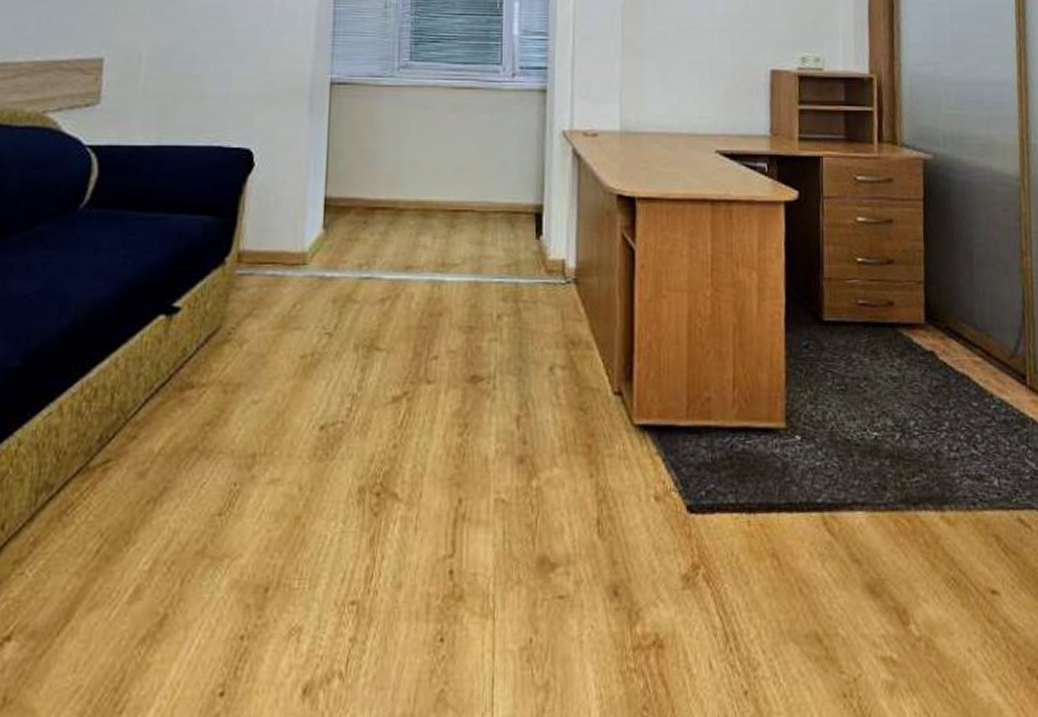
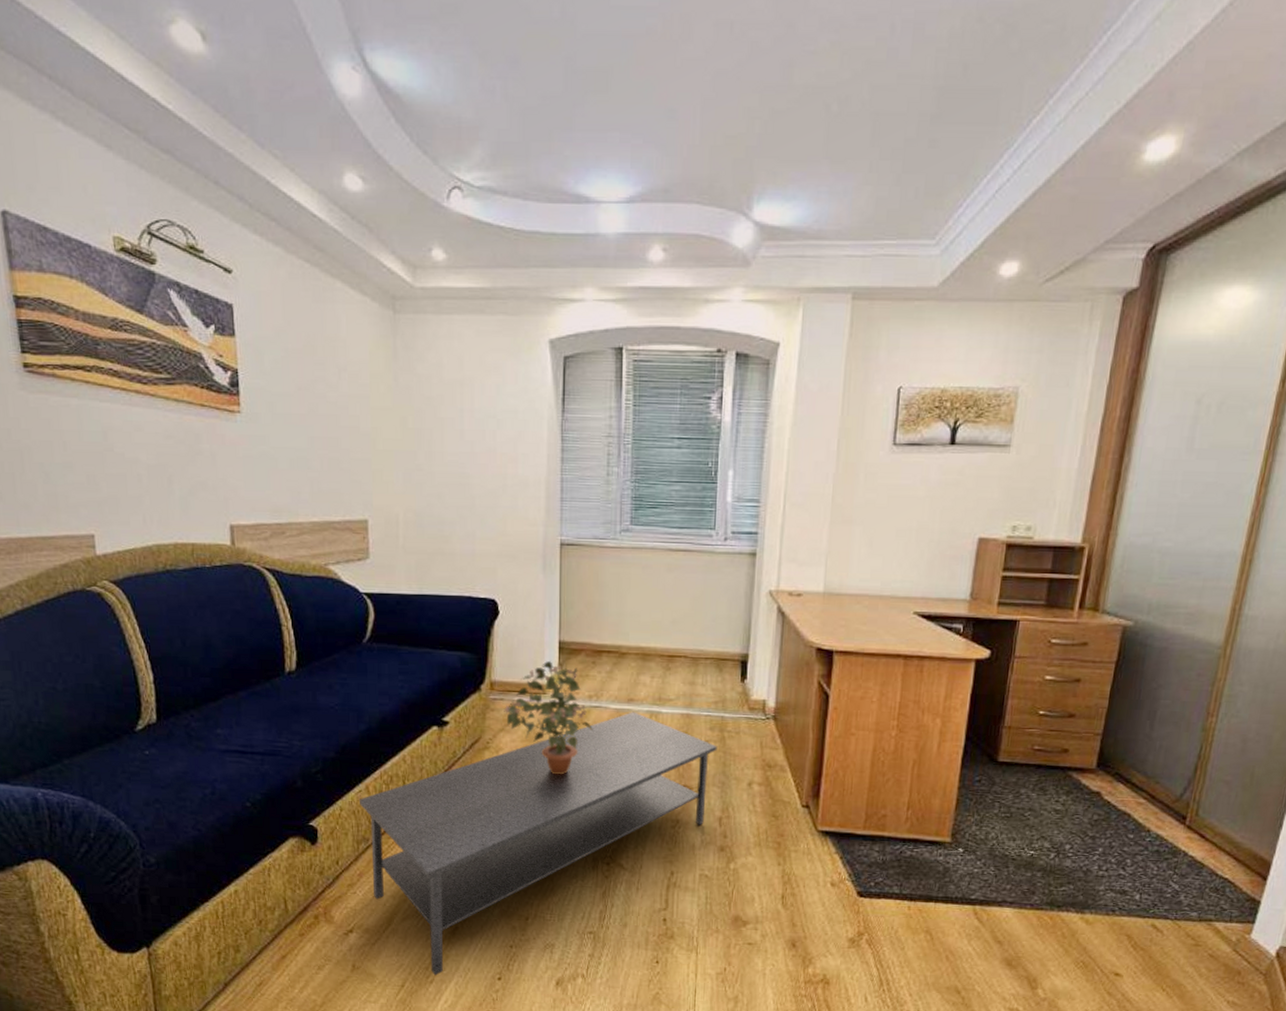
coffee table: none [47,282,512,700] -> present [360,711,718,976]
potted plant: none [252,223,363,372] -> present [504,661,593,775]

